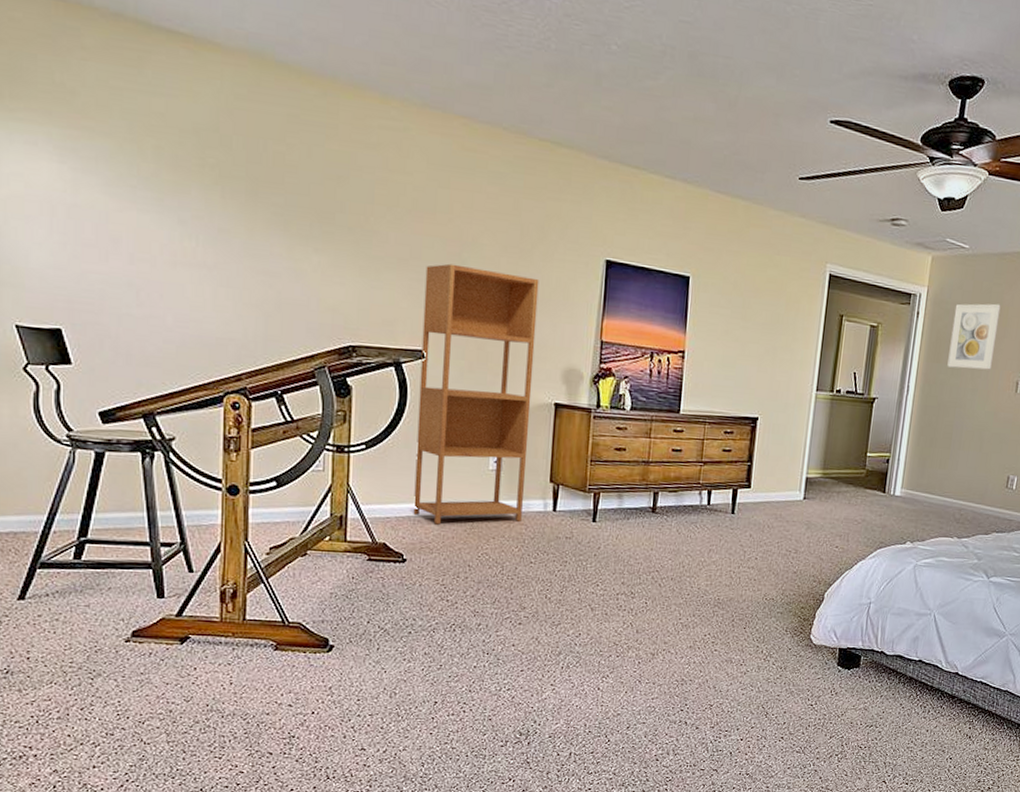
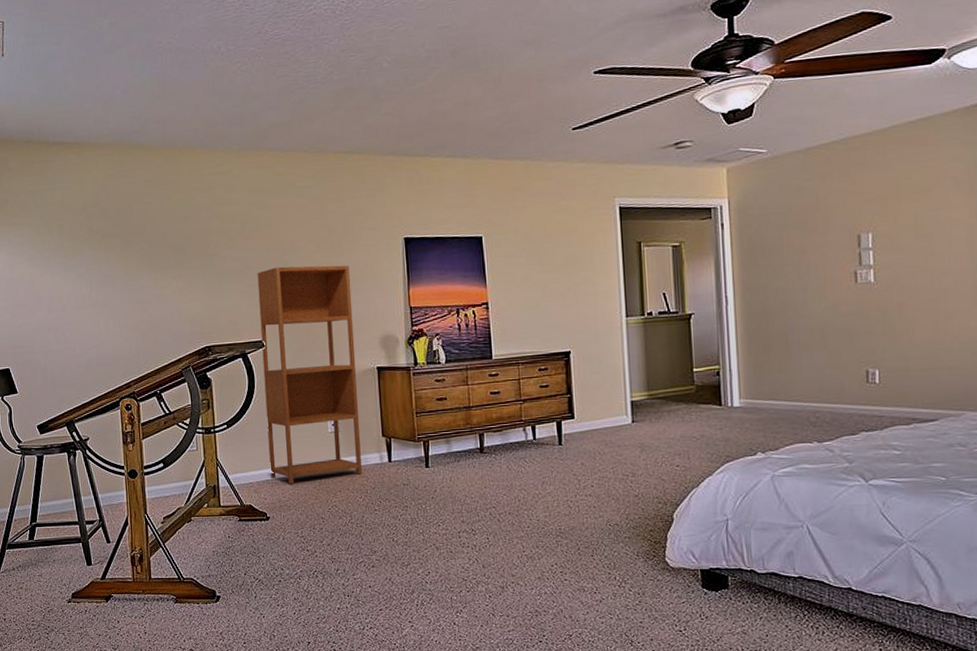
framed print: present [947,303,1001,370] -> none [763,198,820,271]

